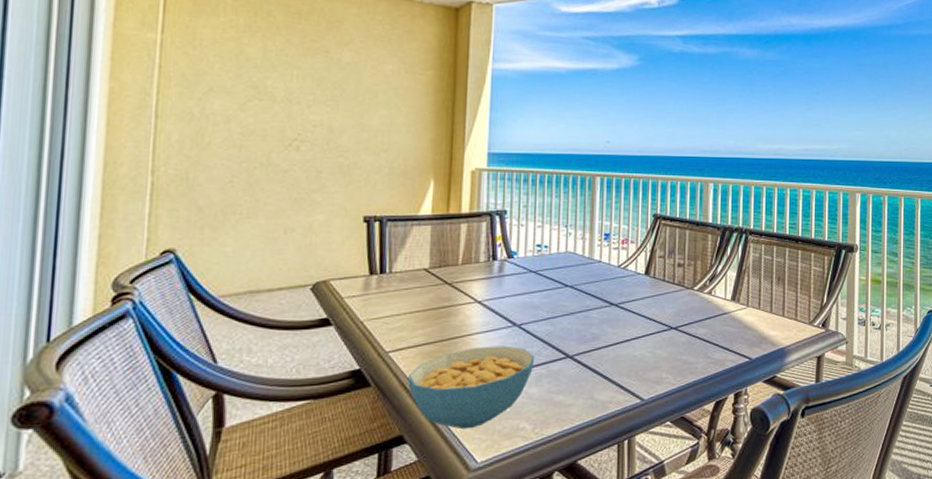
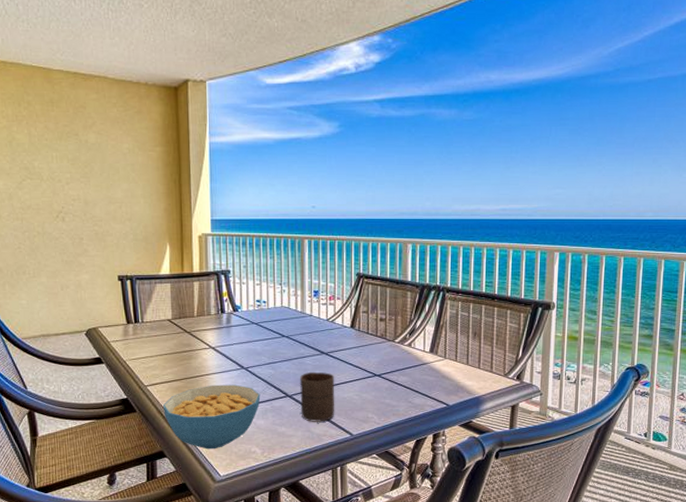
cup: none [582,326,625,387] -> present [299,371,335,422]

